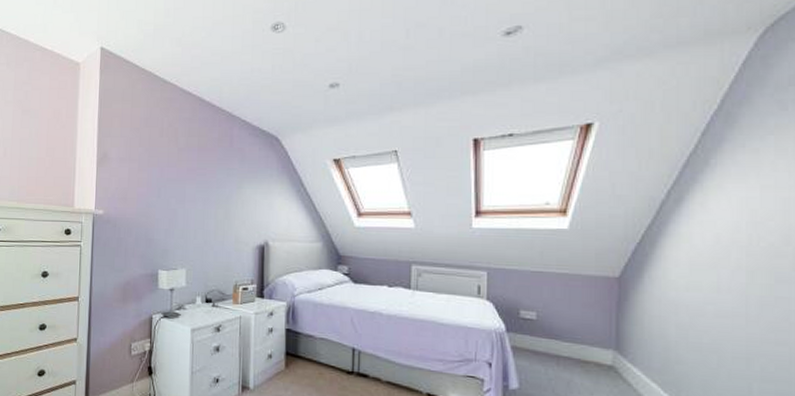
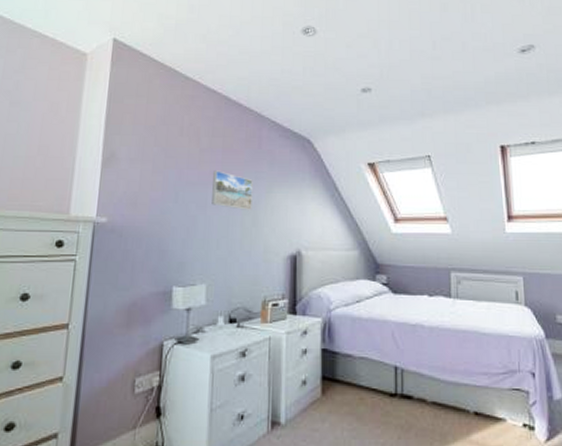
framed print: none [189,168,225,204] -> present [212,170,253,210]

